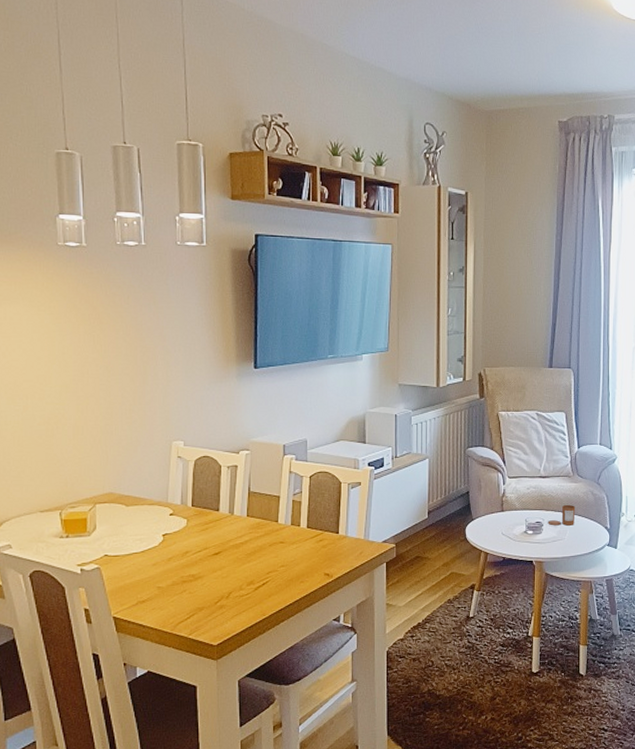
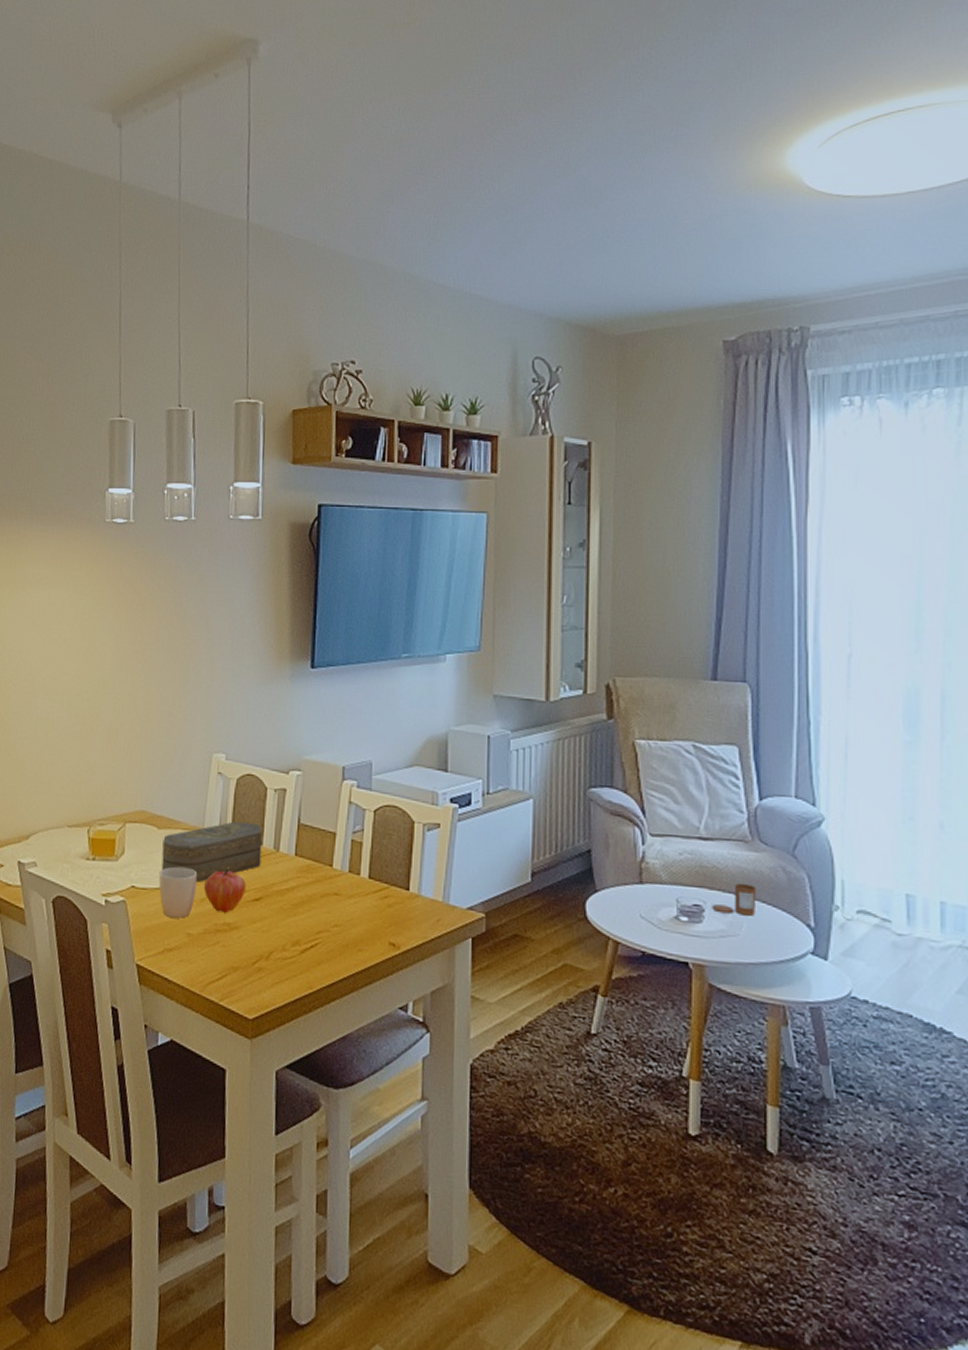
cup: none [130,535,164,576] -> present [159,866,198,918]
decorative box: none [131,494,219,546] -> present [161,821,263,882]
fruit: none [170,531,207,567] -> present [203,867,247,913]

